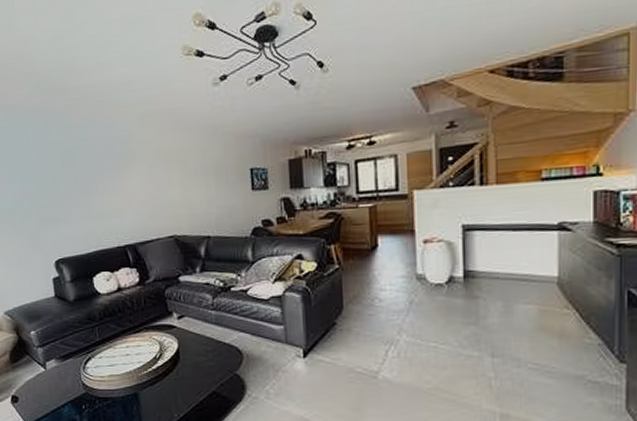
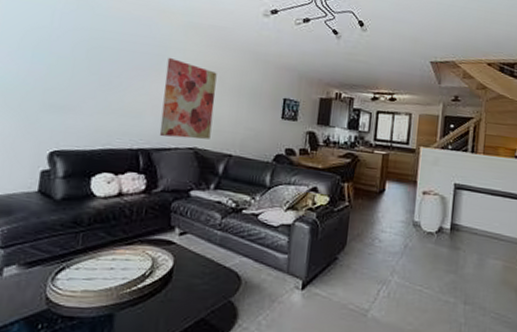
wall art: none [132,151,186,229] -> present [159,57,217,139]

